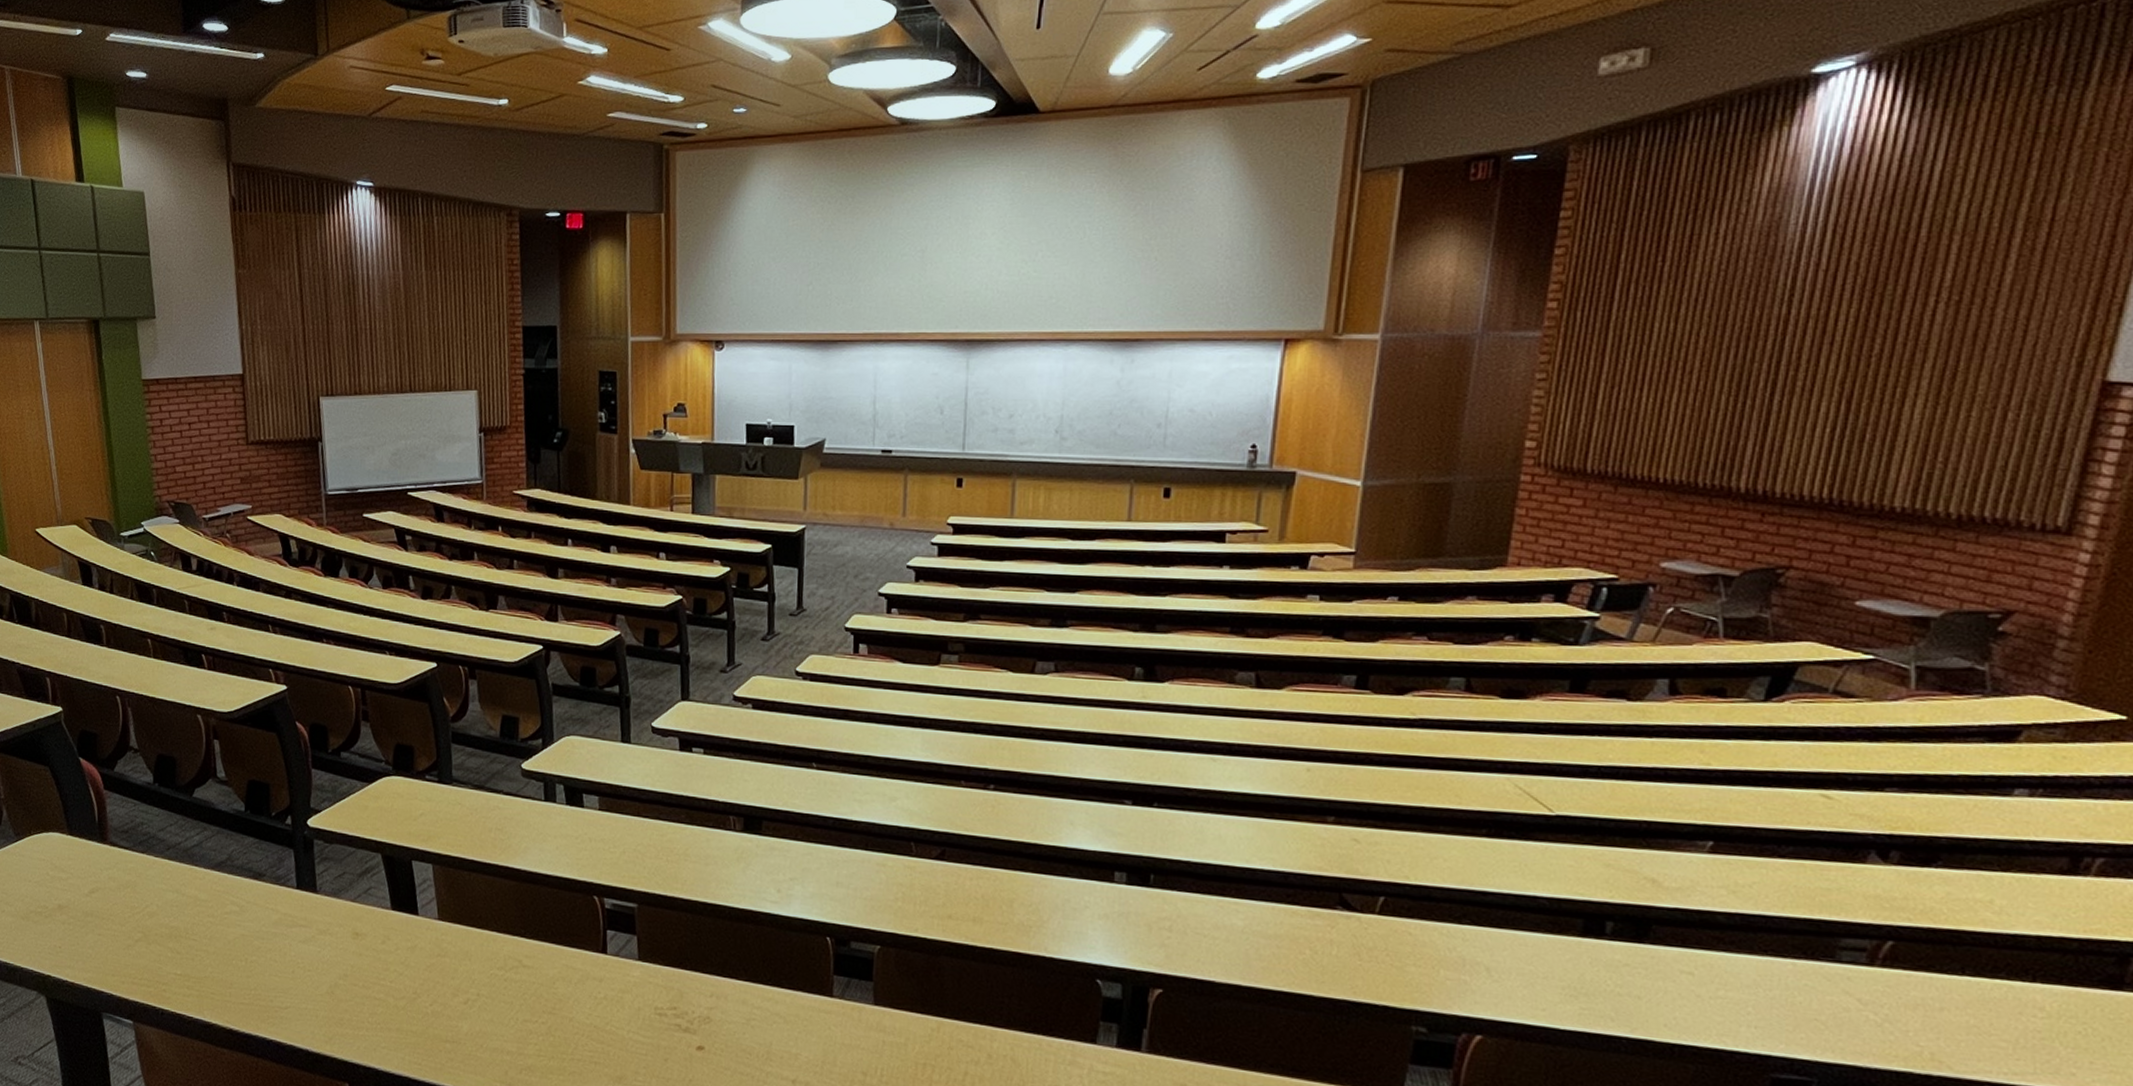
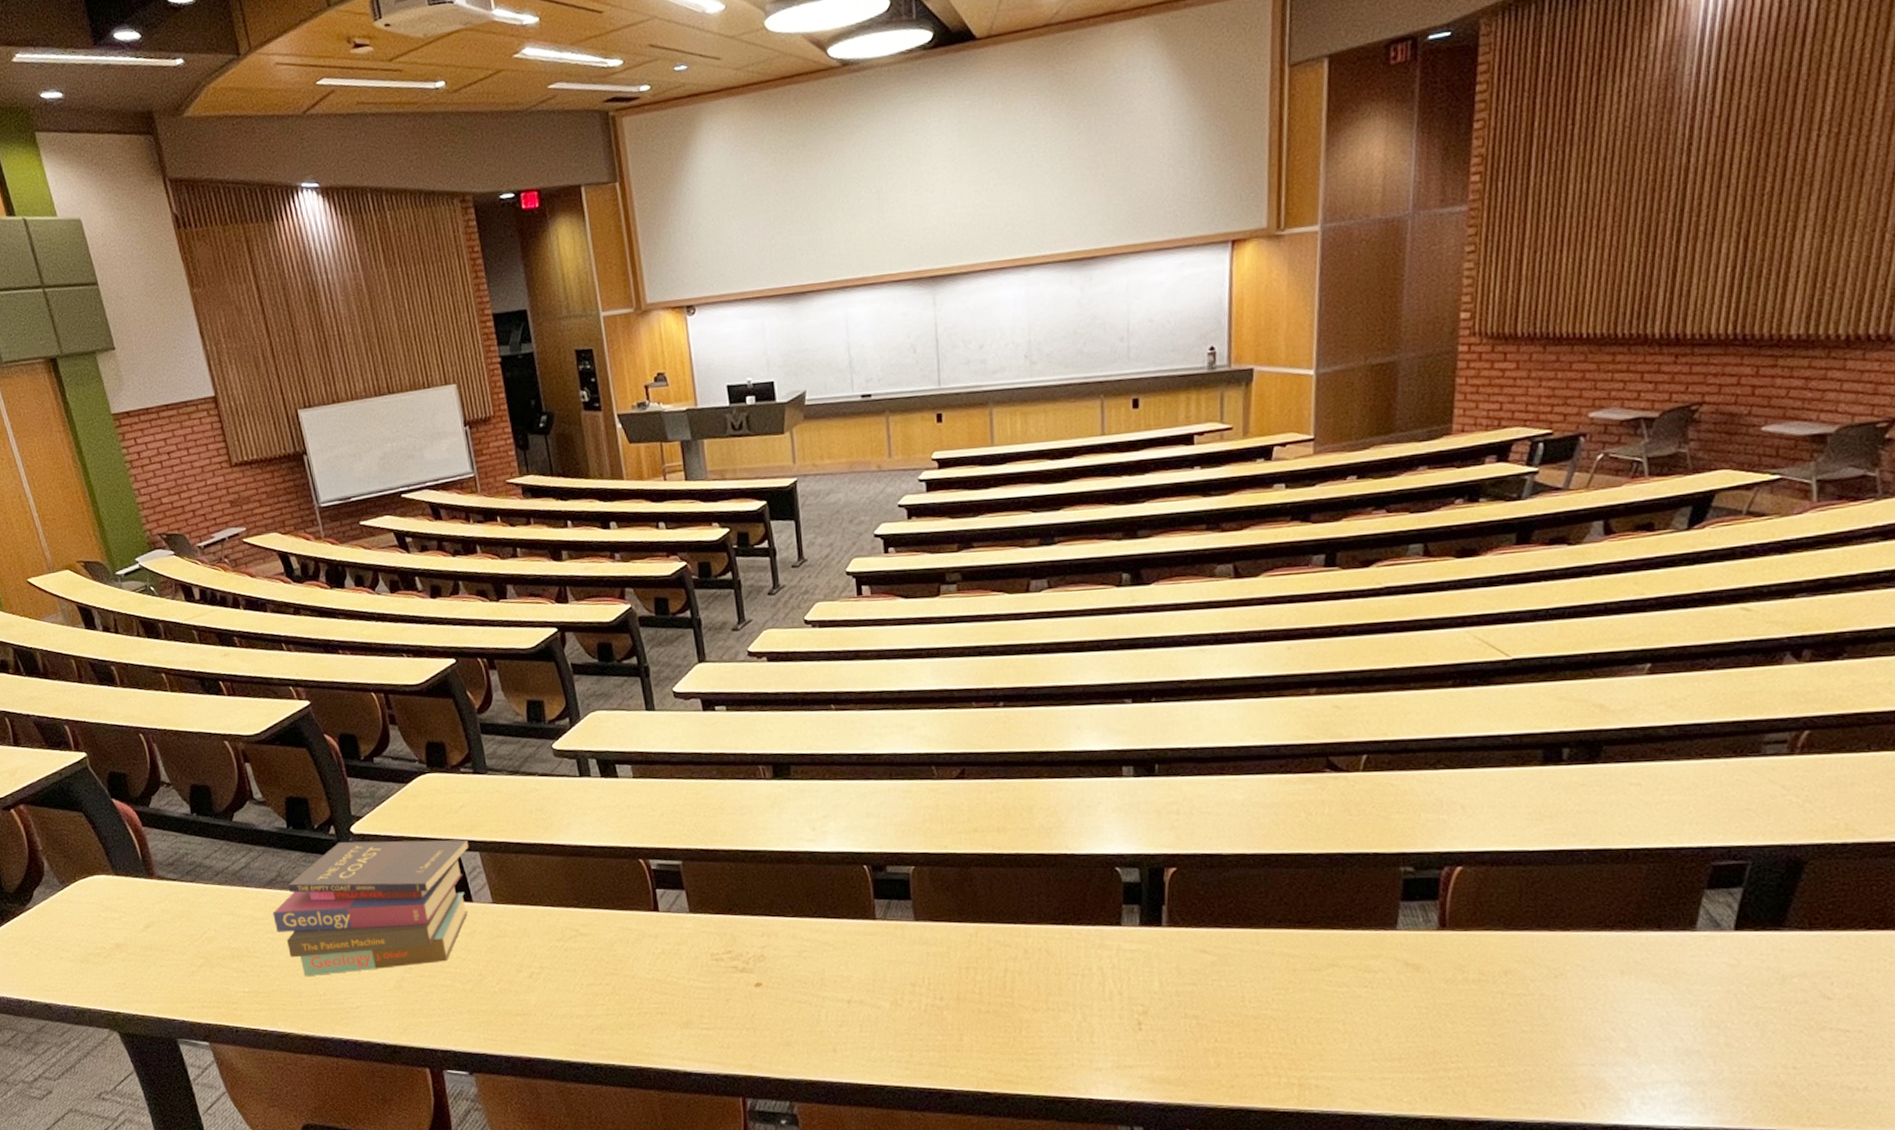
books: none [217,834,423,974] -> present [273,839,469,977]

